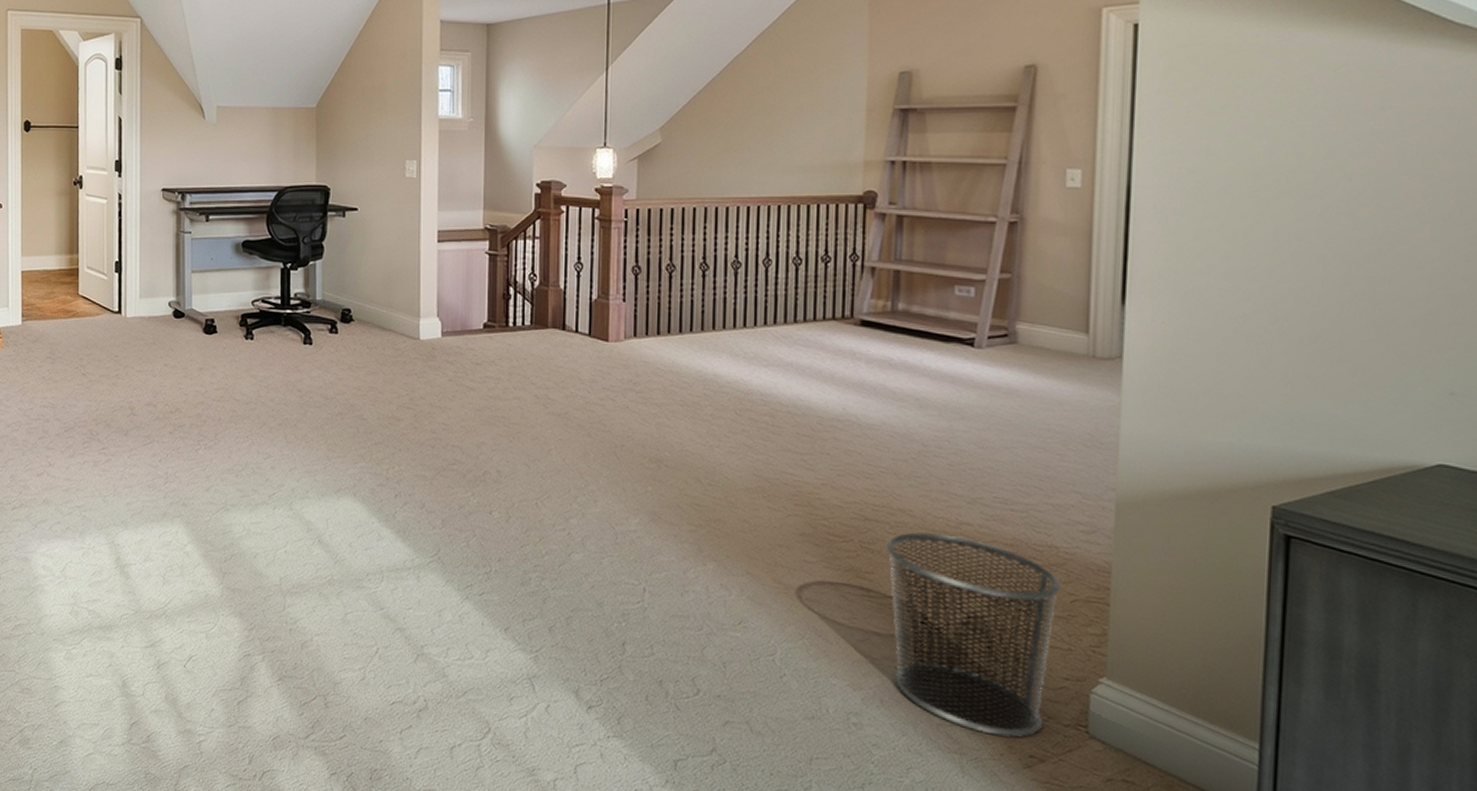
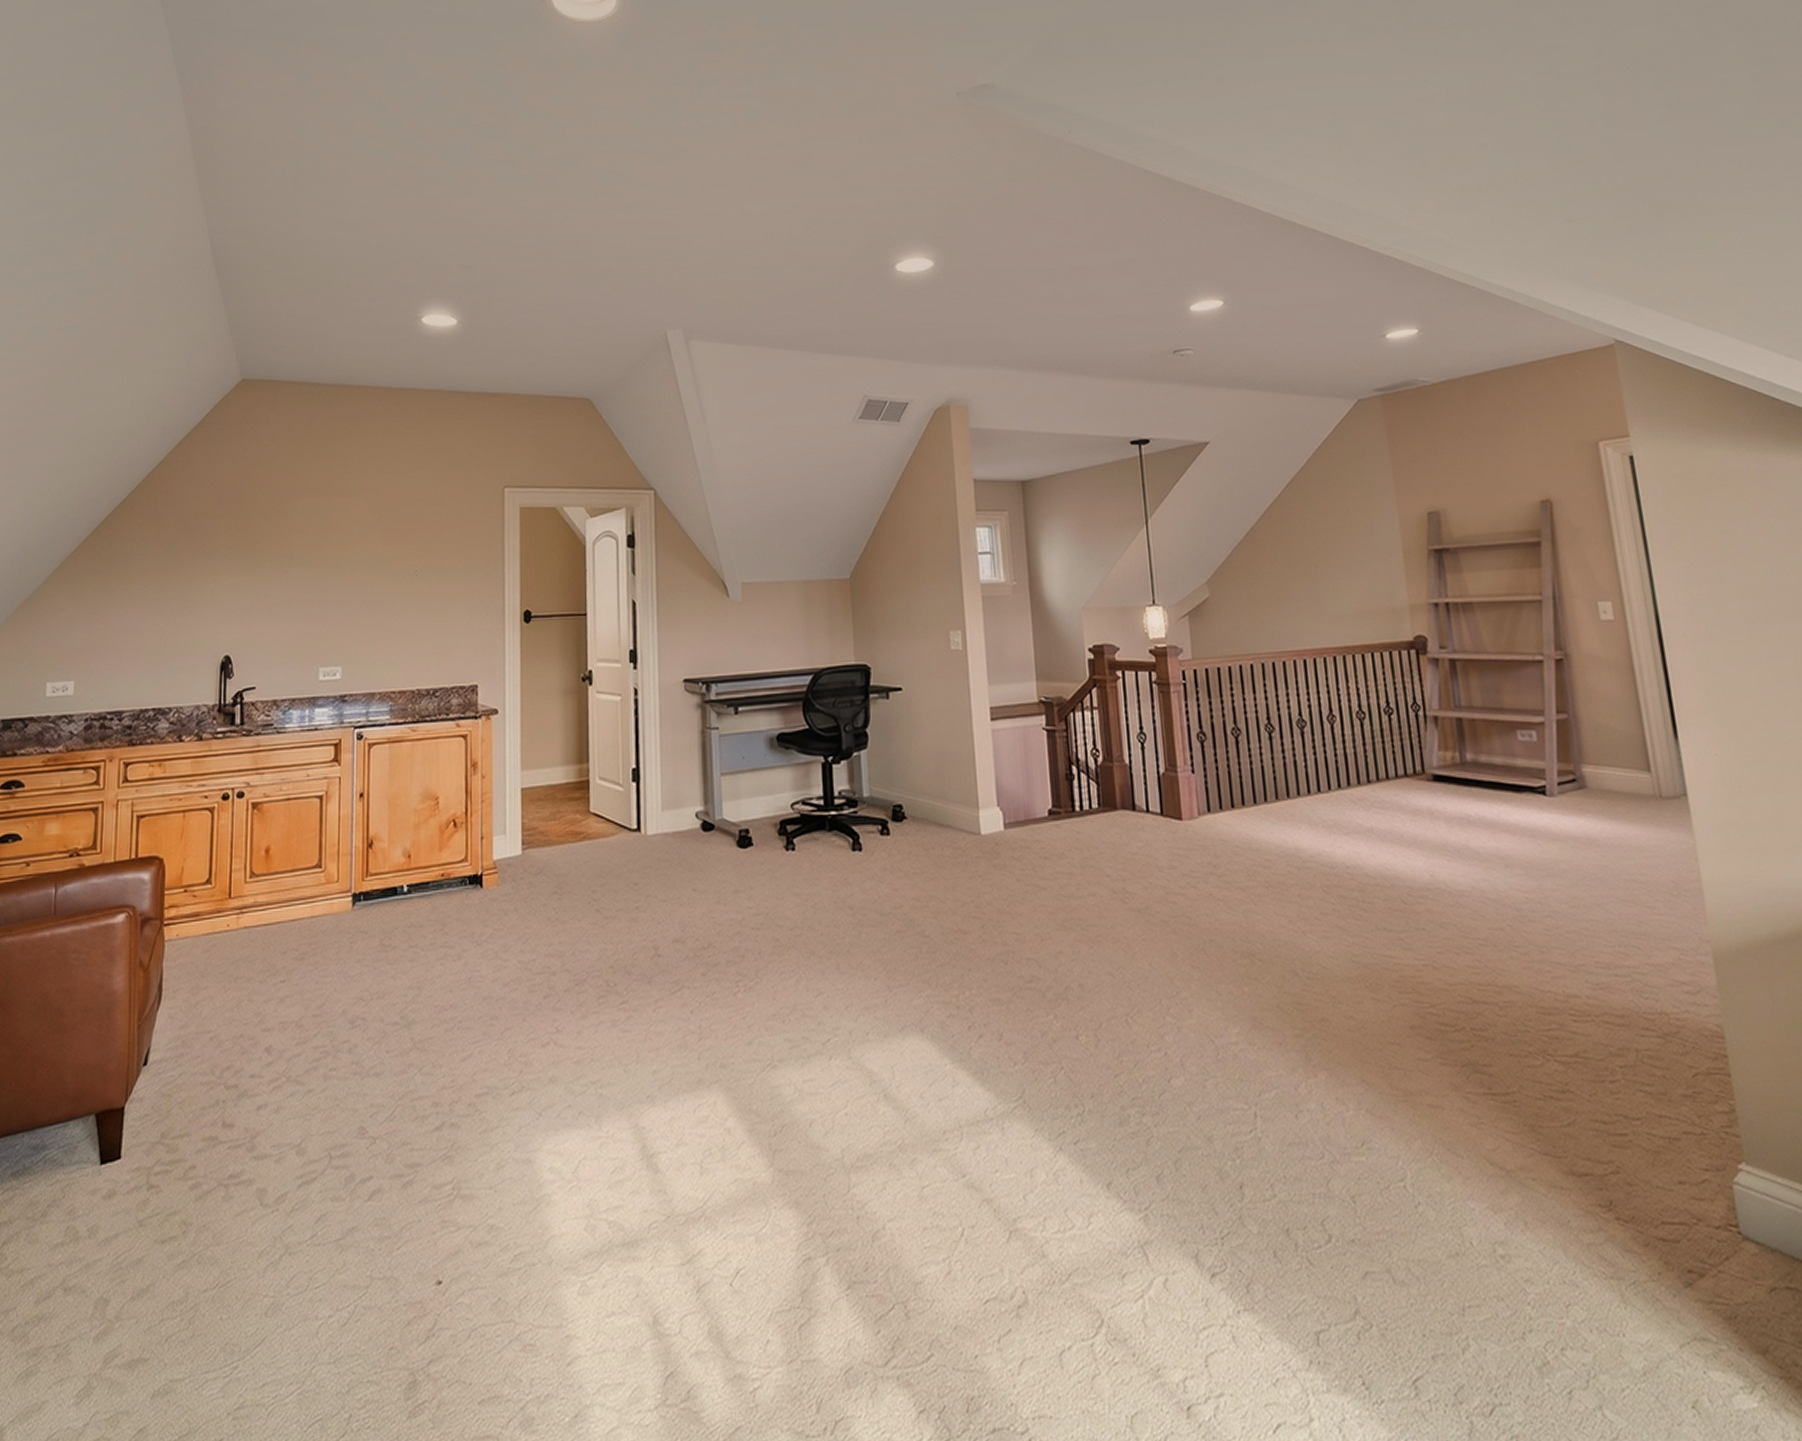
waste bin: present [885,531,1062,737] -> none [1498,1010,1694,1250]

